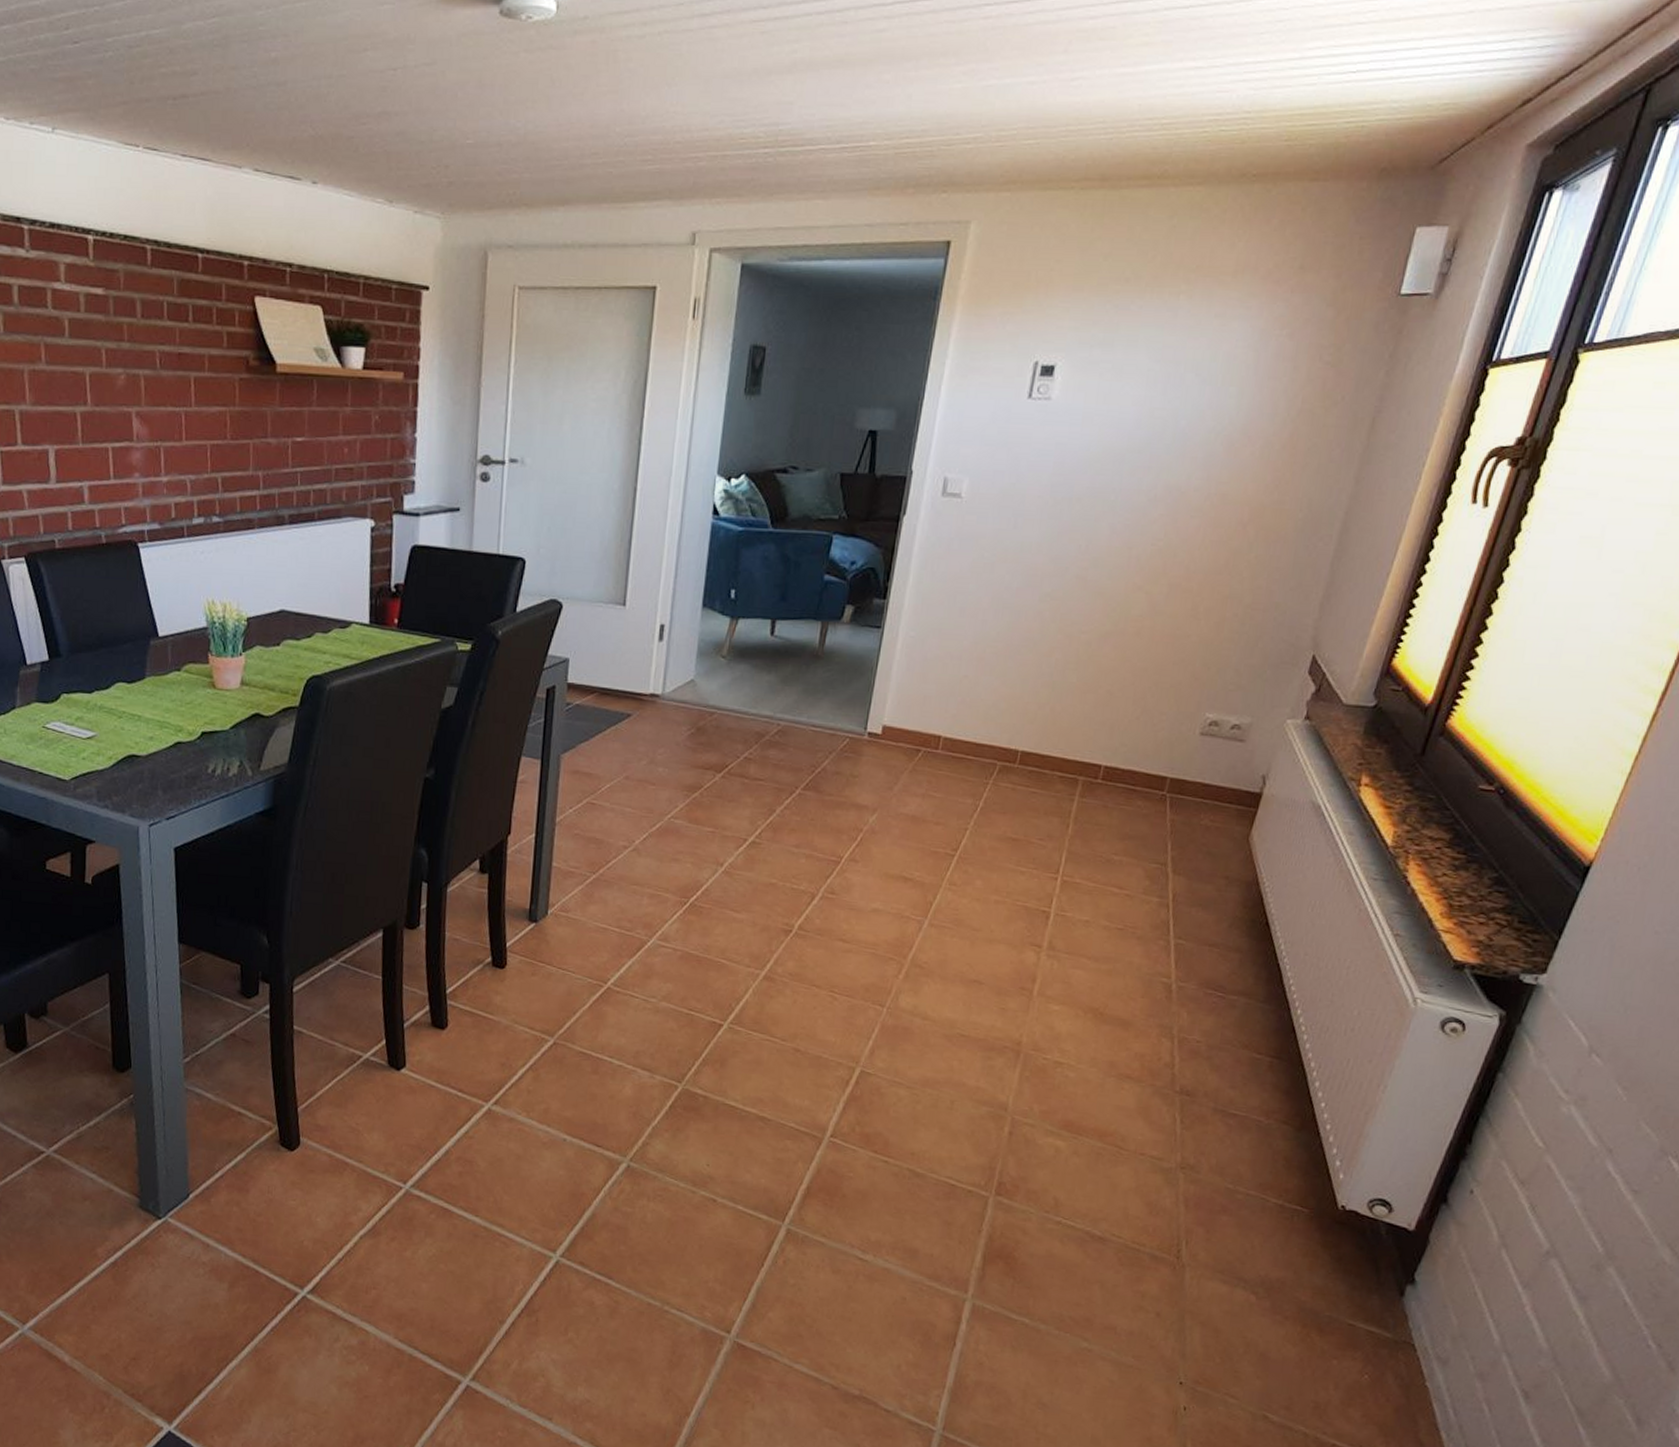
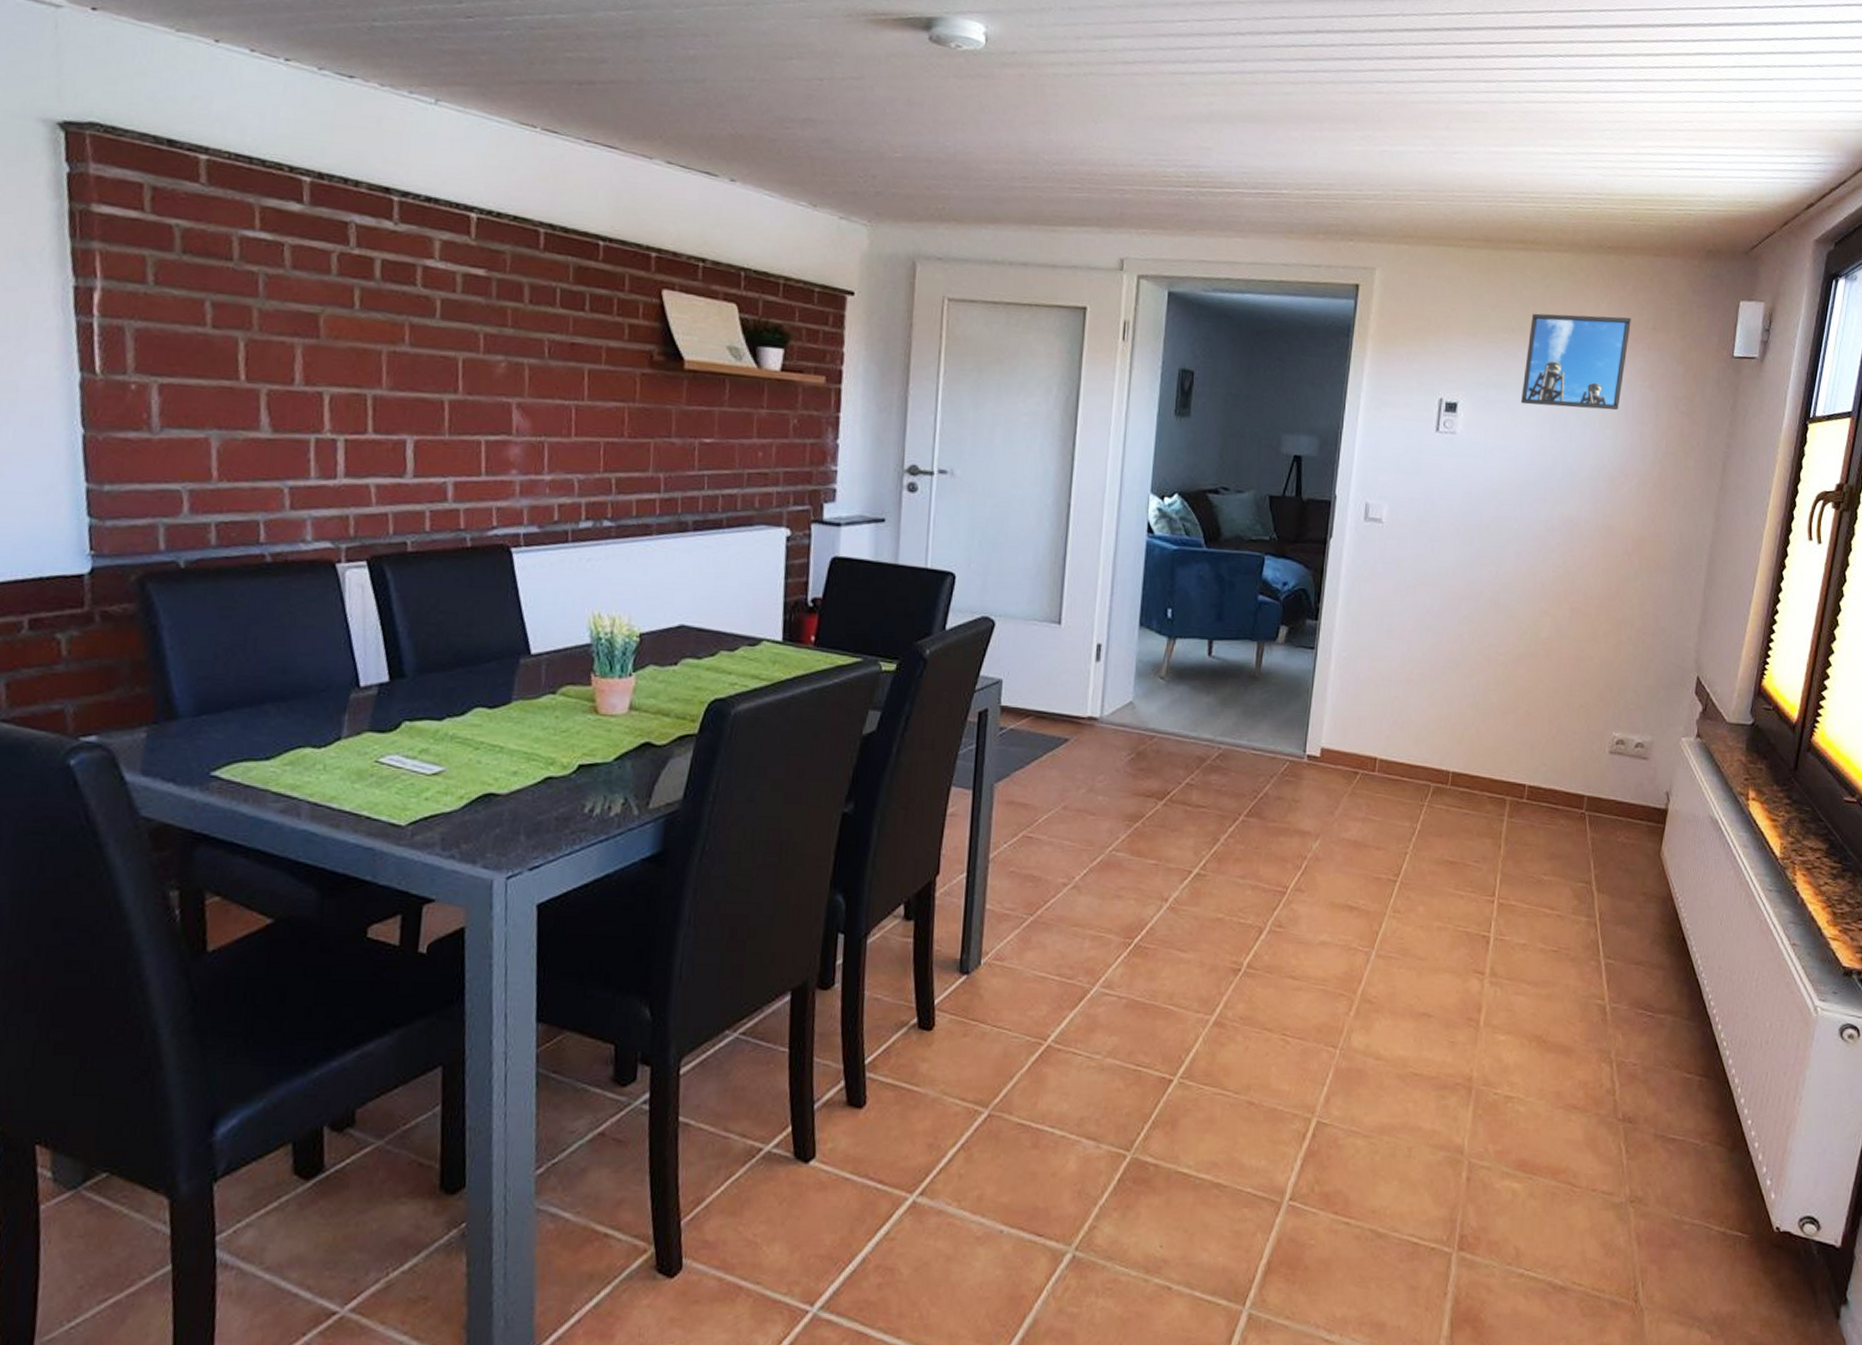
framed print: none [1129,256,1273,365] -> present [1520,313,1631,410]

